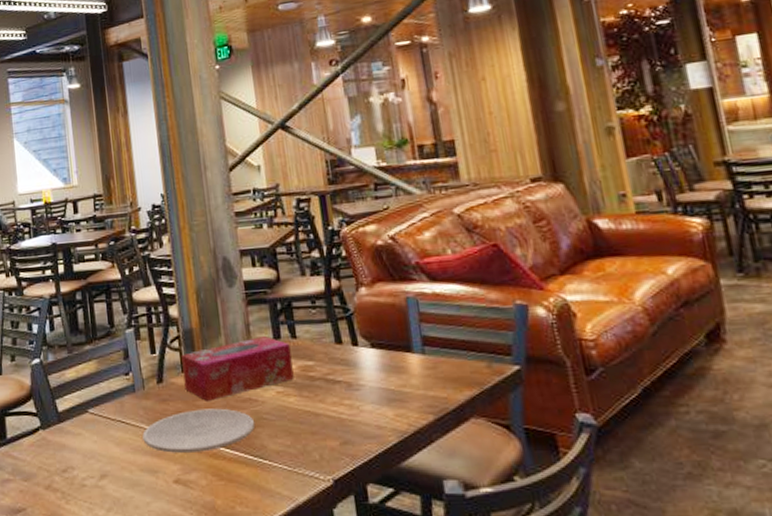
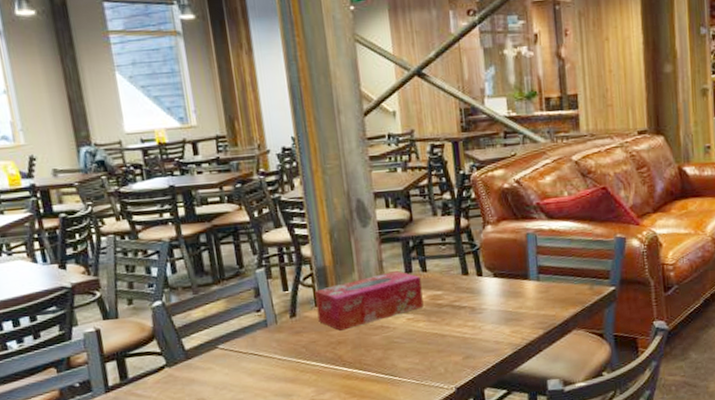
plate: present [142,408,256,453] -> none [276,336,387,378]

